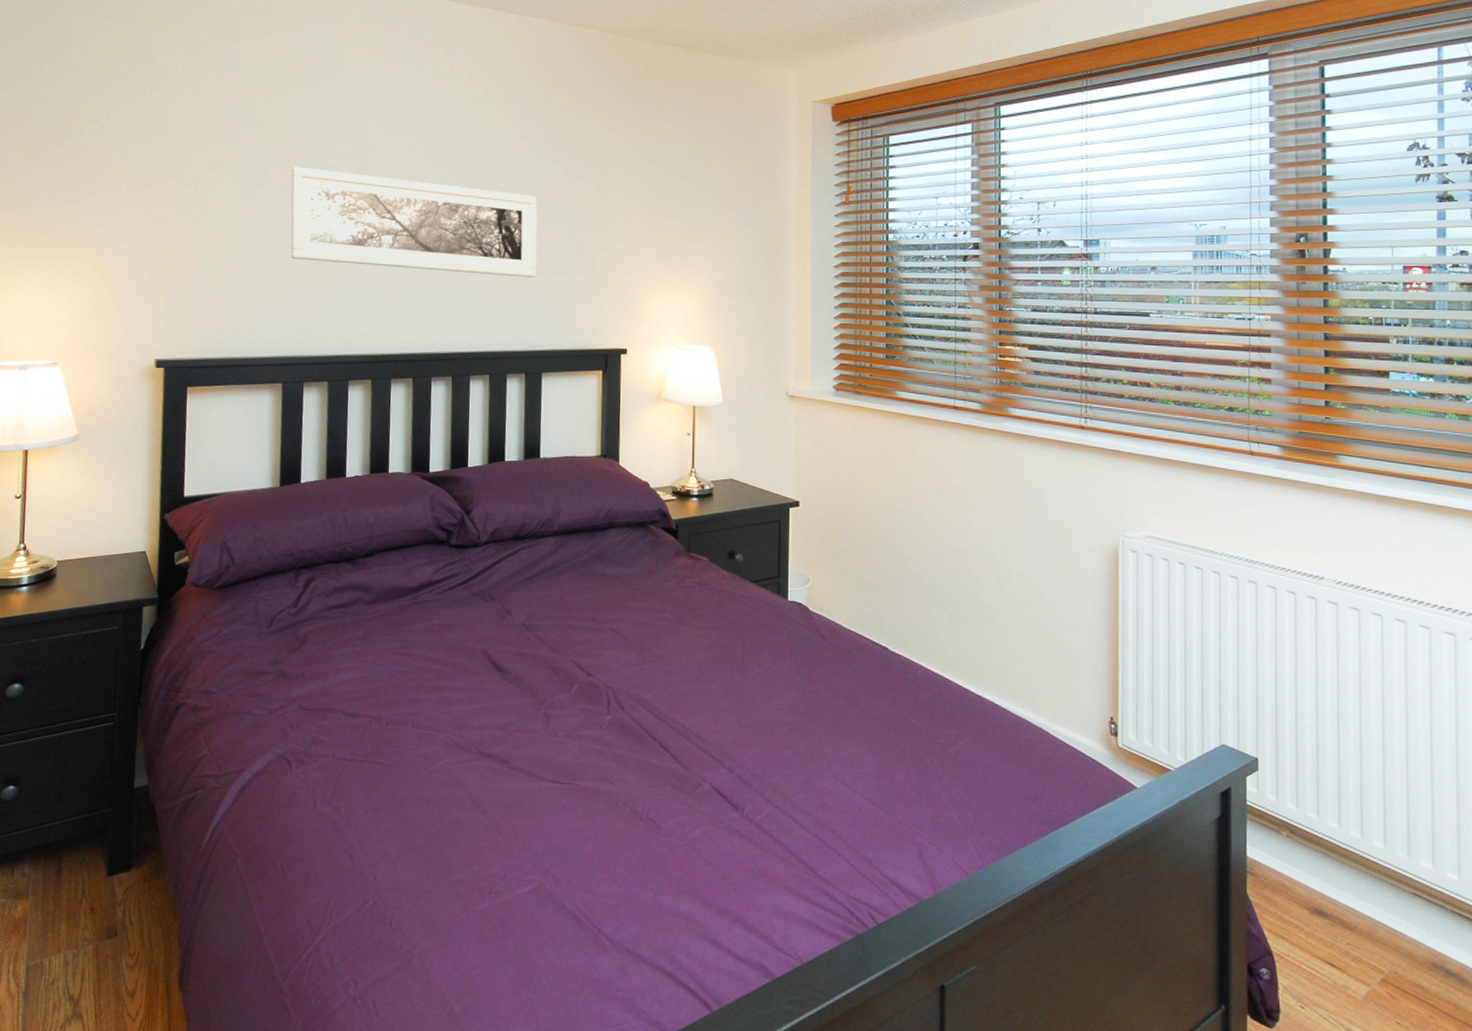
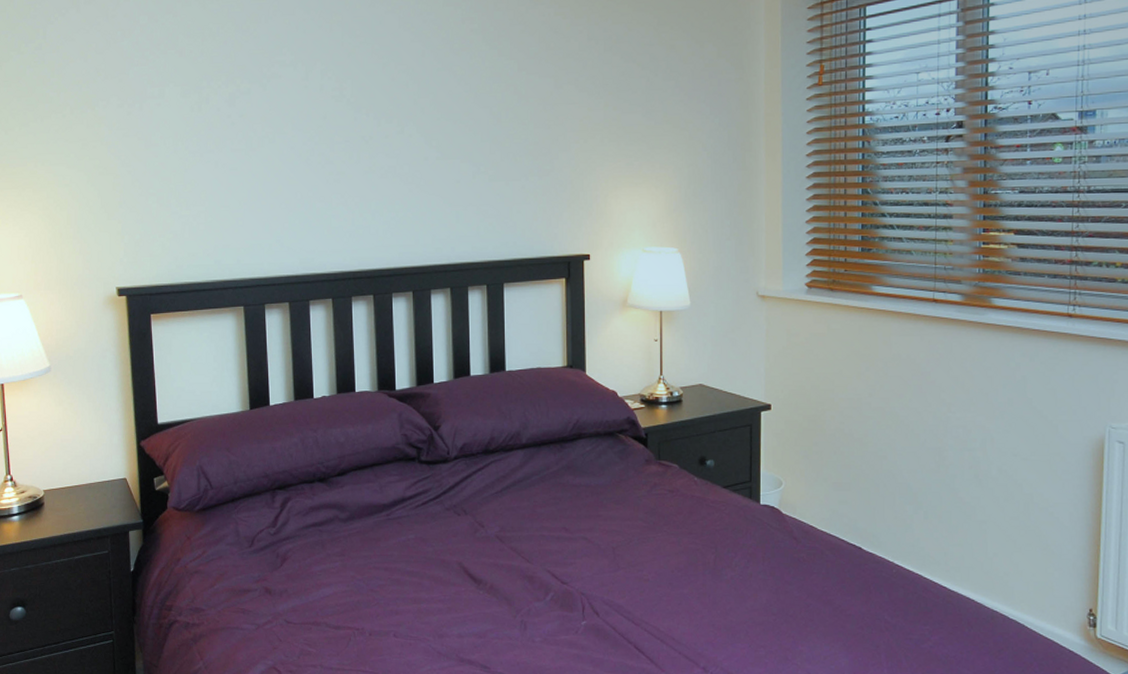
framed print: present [290,166,538,278] -> none [235,77,493,185]

